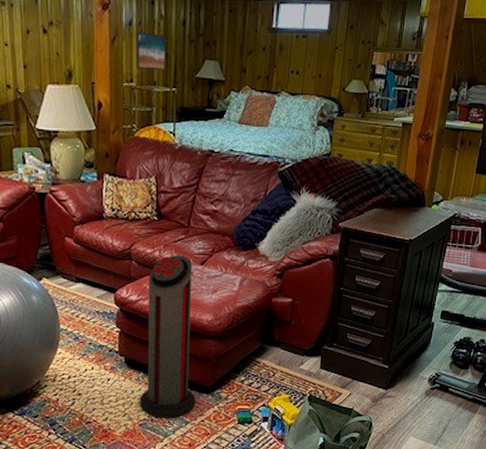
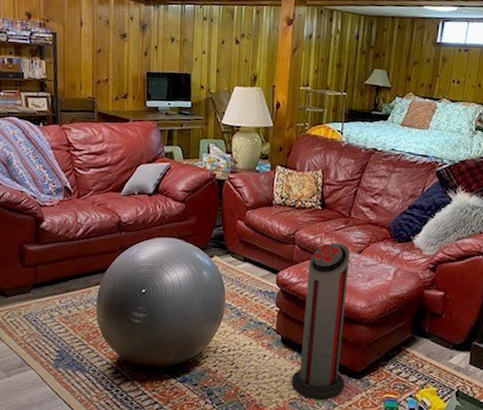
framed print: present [136,32,166,71] -> none [313,44,341,78]

